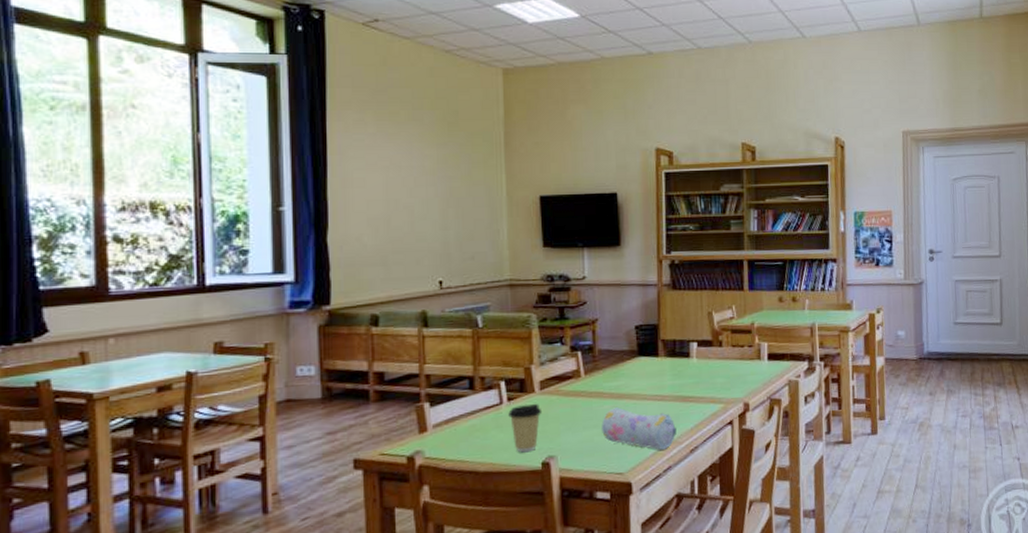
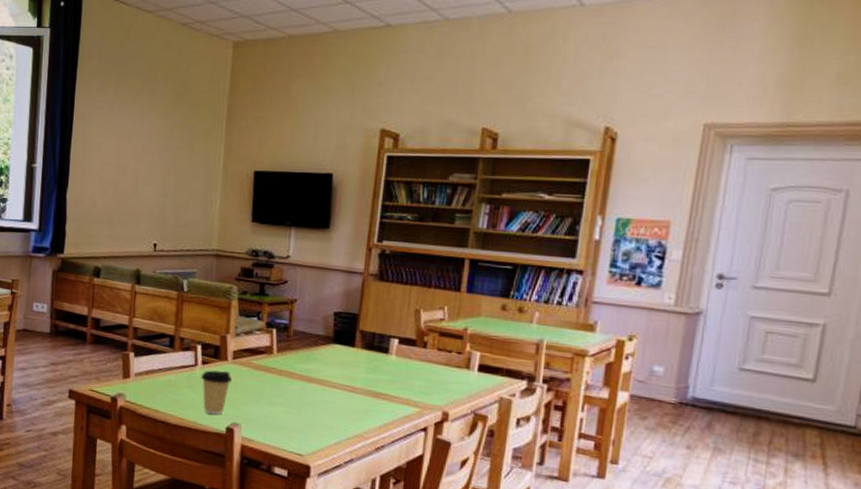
pencil case: present [602,407,677,450] -> none [287,390,364,442]

